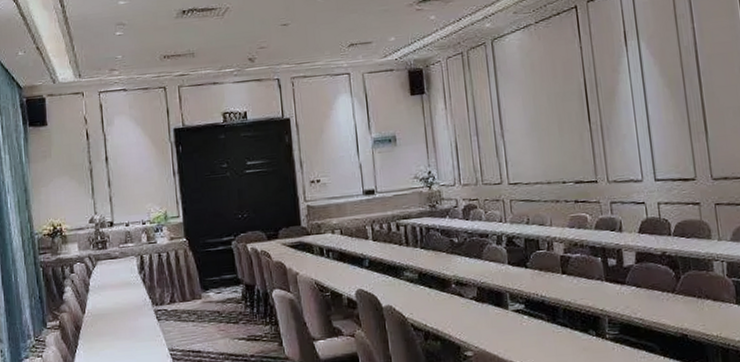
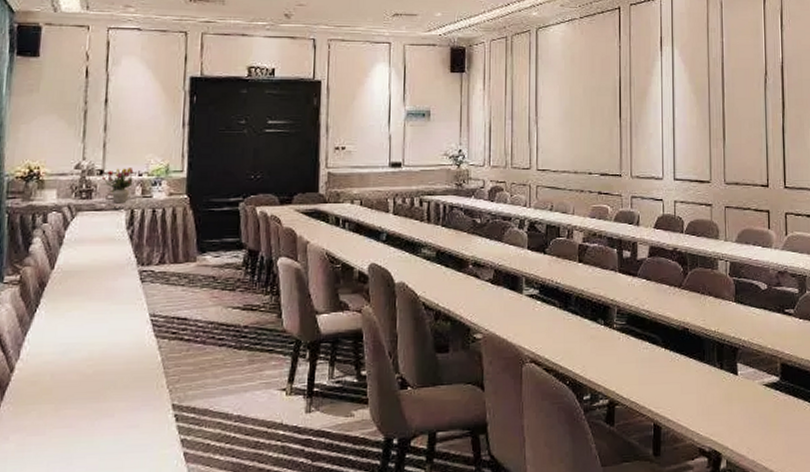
flower arrangement: none [113,217,139,251] -> present [102,168,134,204]

